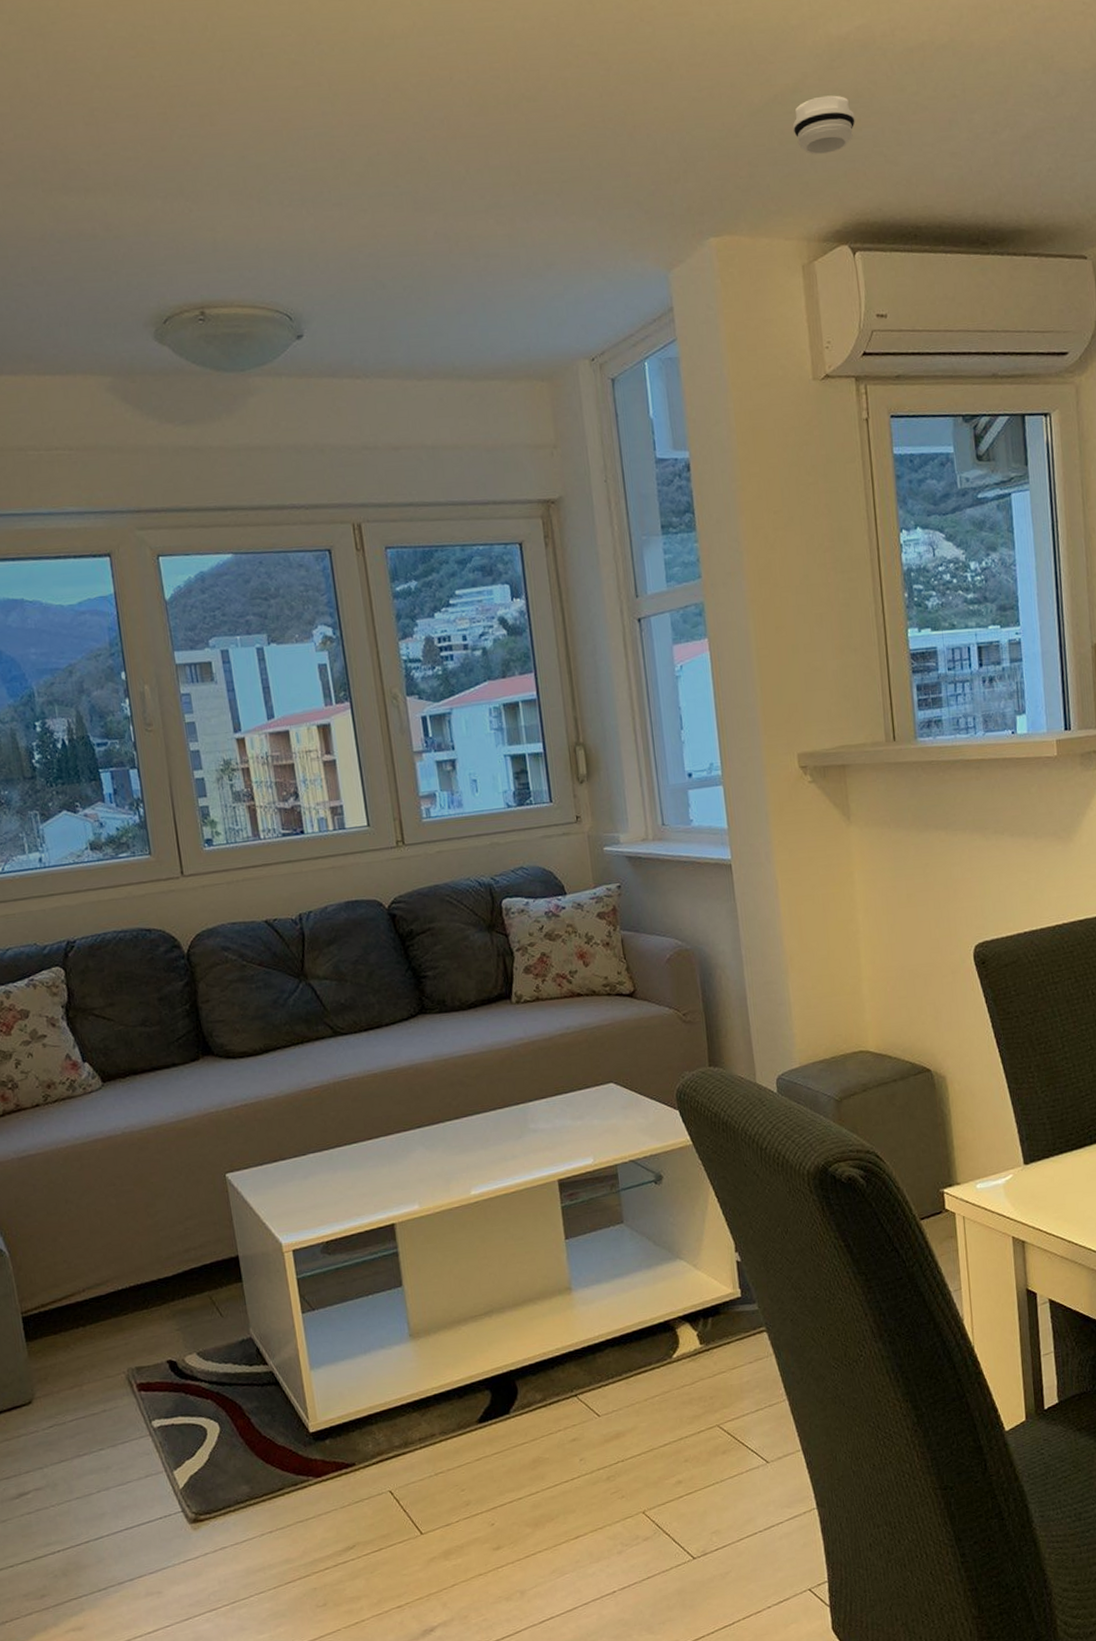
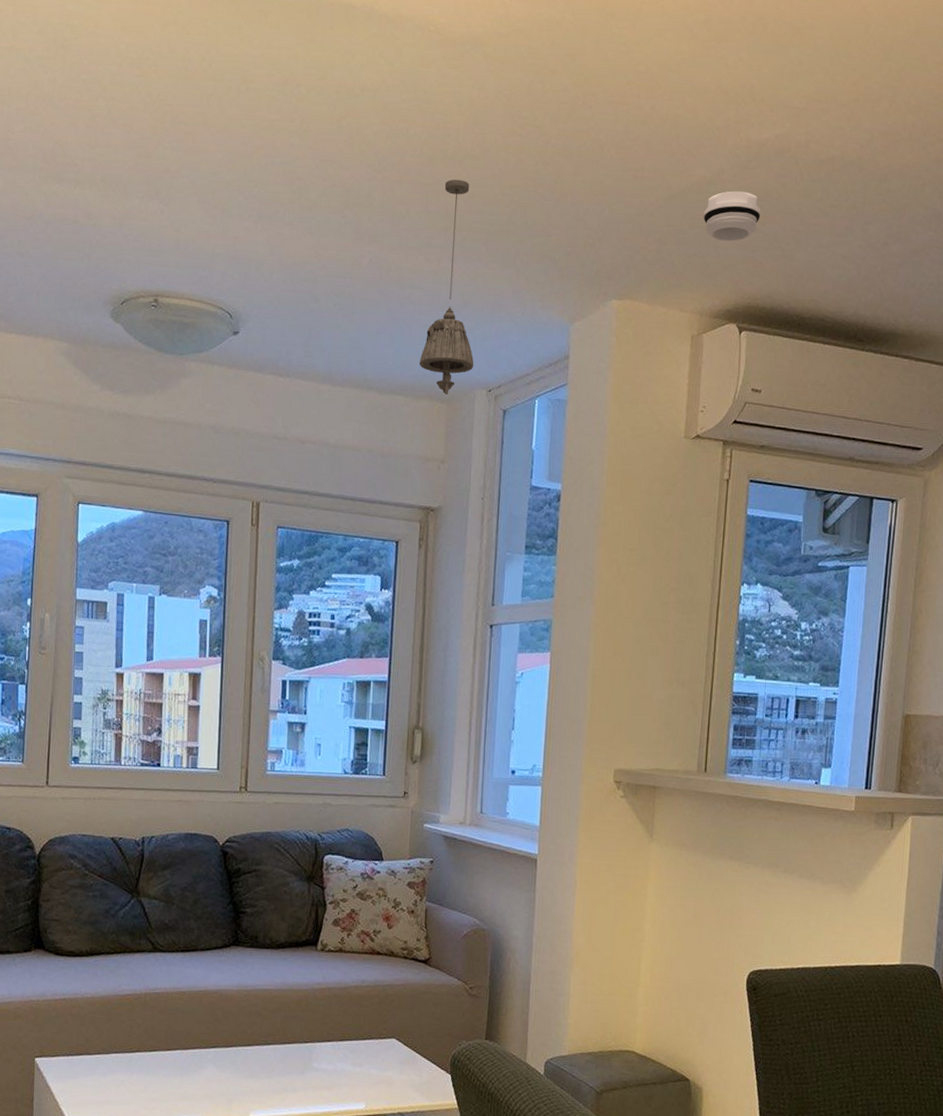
pendant light: none [503,125,571,372] -> present [419,179,474,395]

